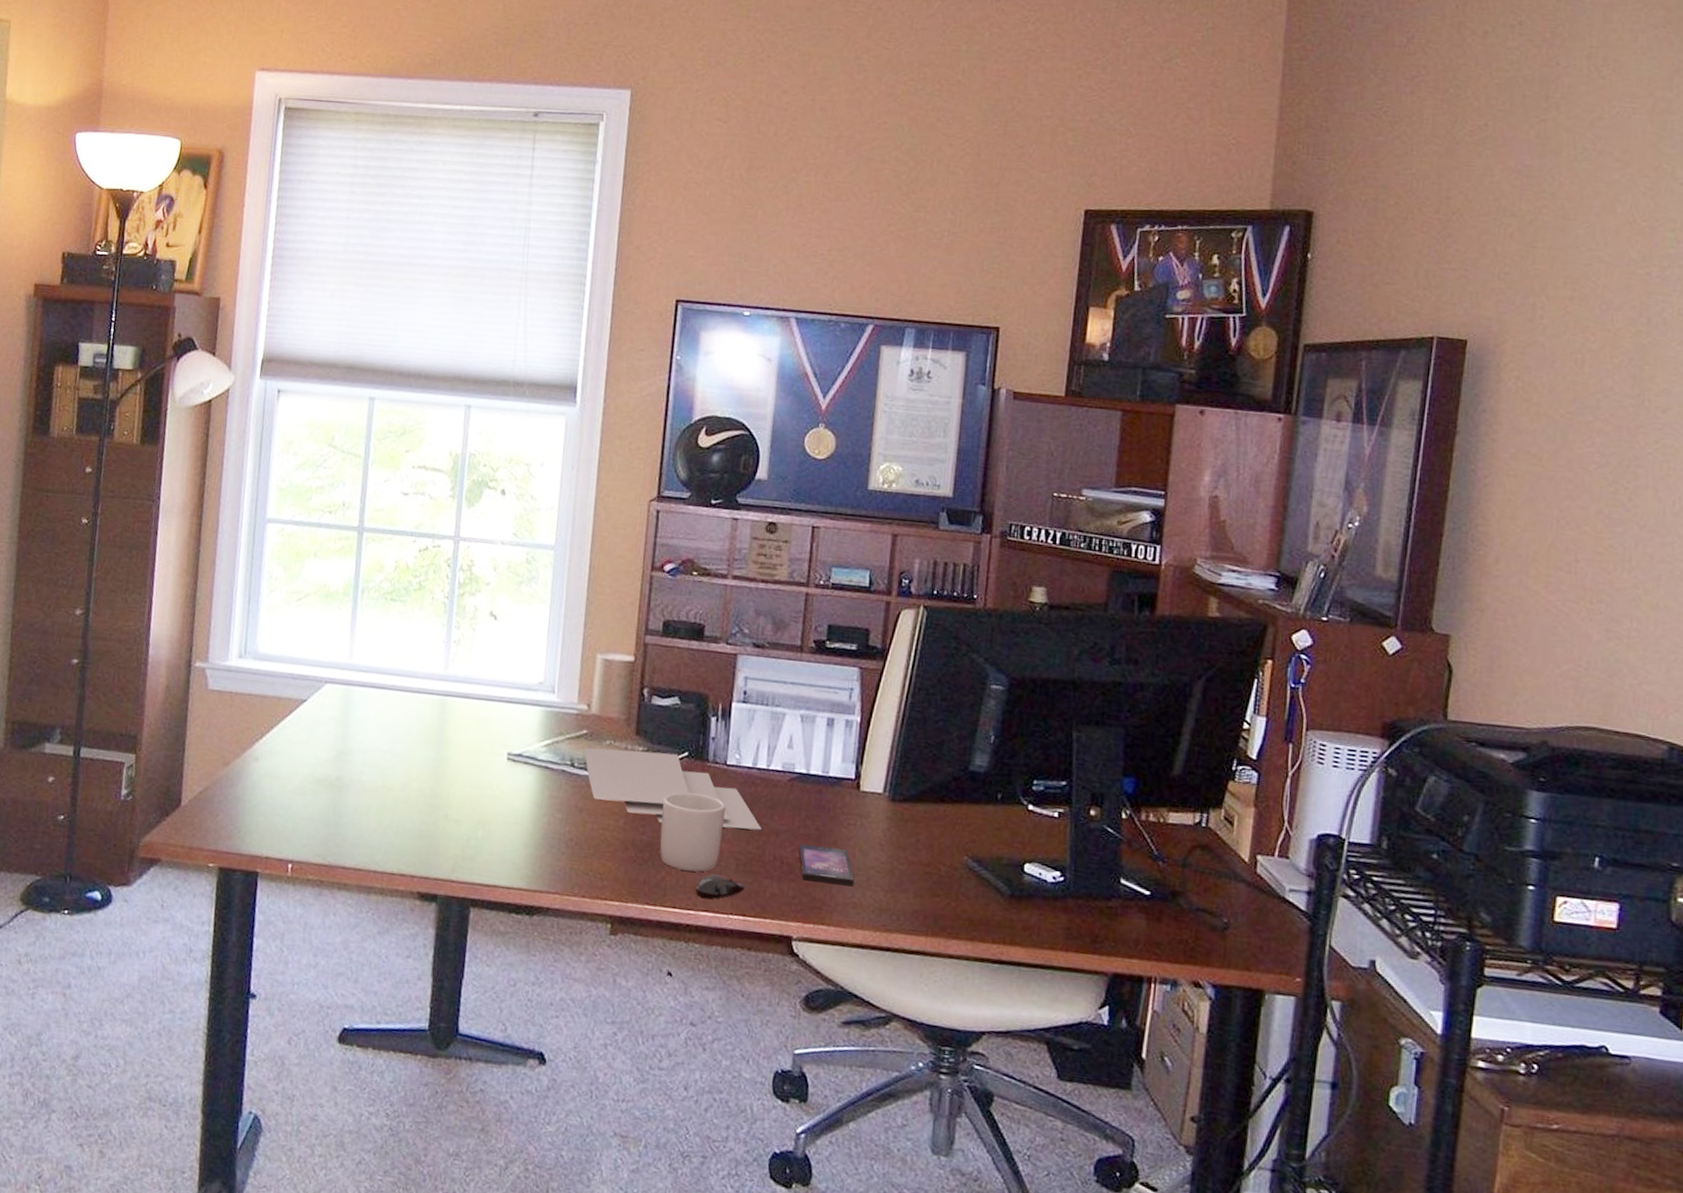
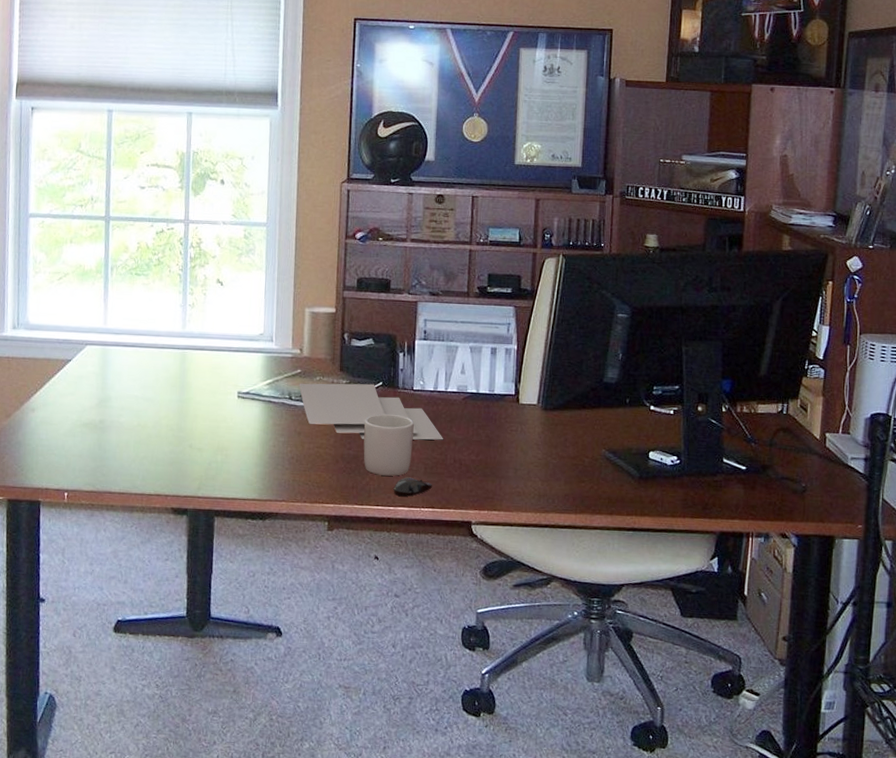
smartphone: present [799,844,854,886] -> none [473,449,518,478]

